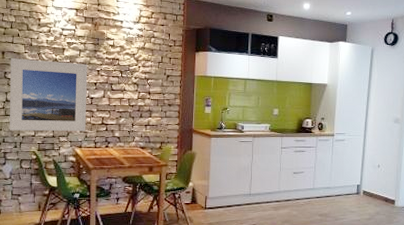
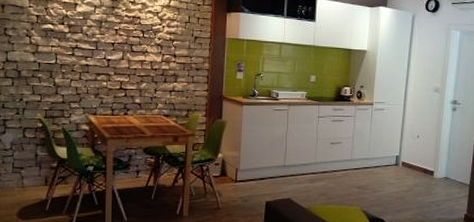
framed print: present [9,58,87,132] -> none [10,13,104,97]

